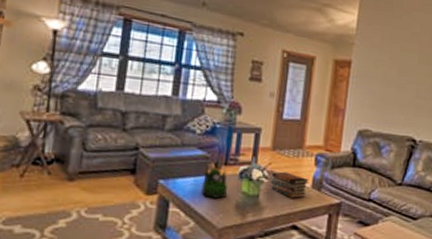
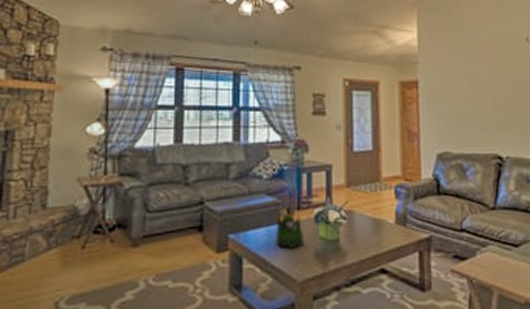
book stack: present [270,171,309,198] -> none [349,209,392,238]

